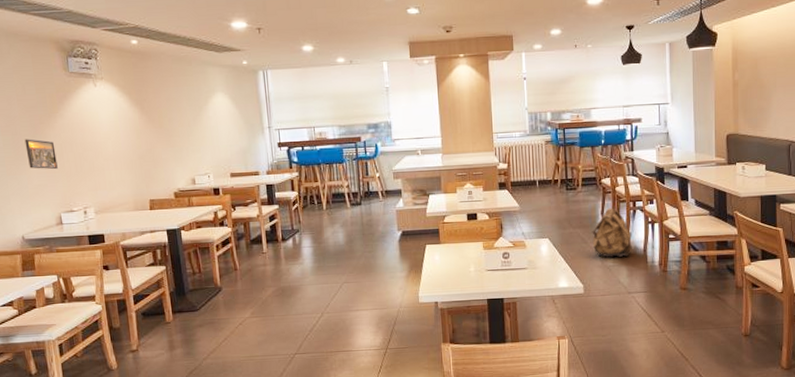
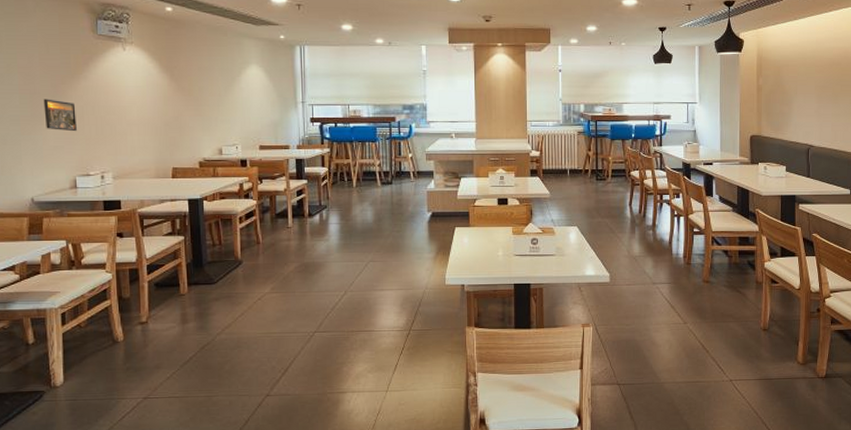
backpack: present [592,206,632,258] -> none [619,198,658,248]

